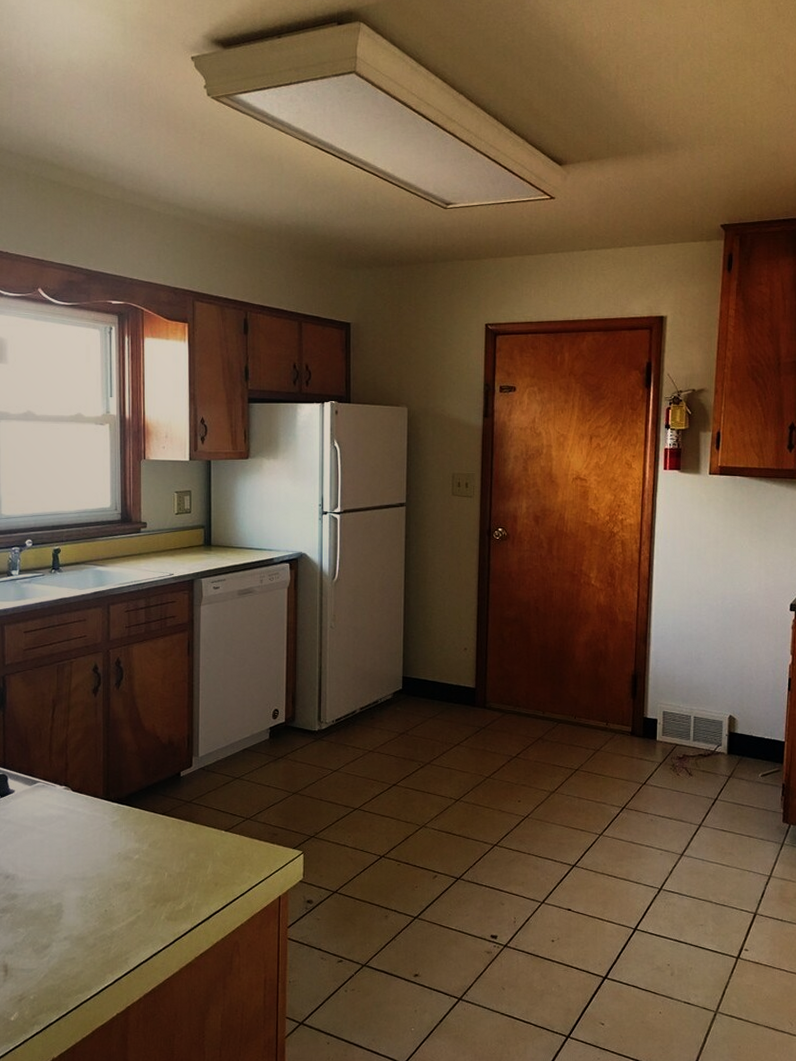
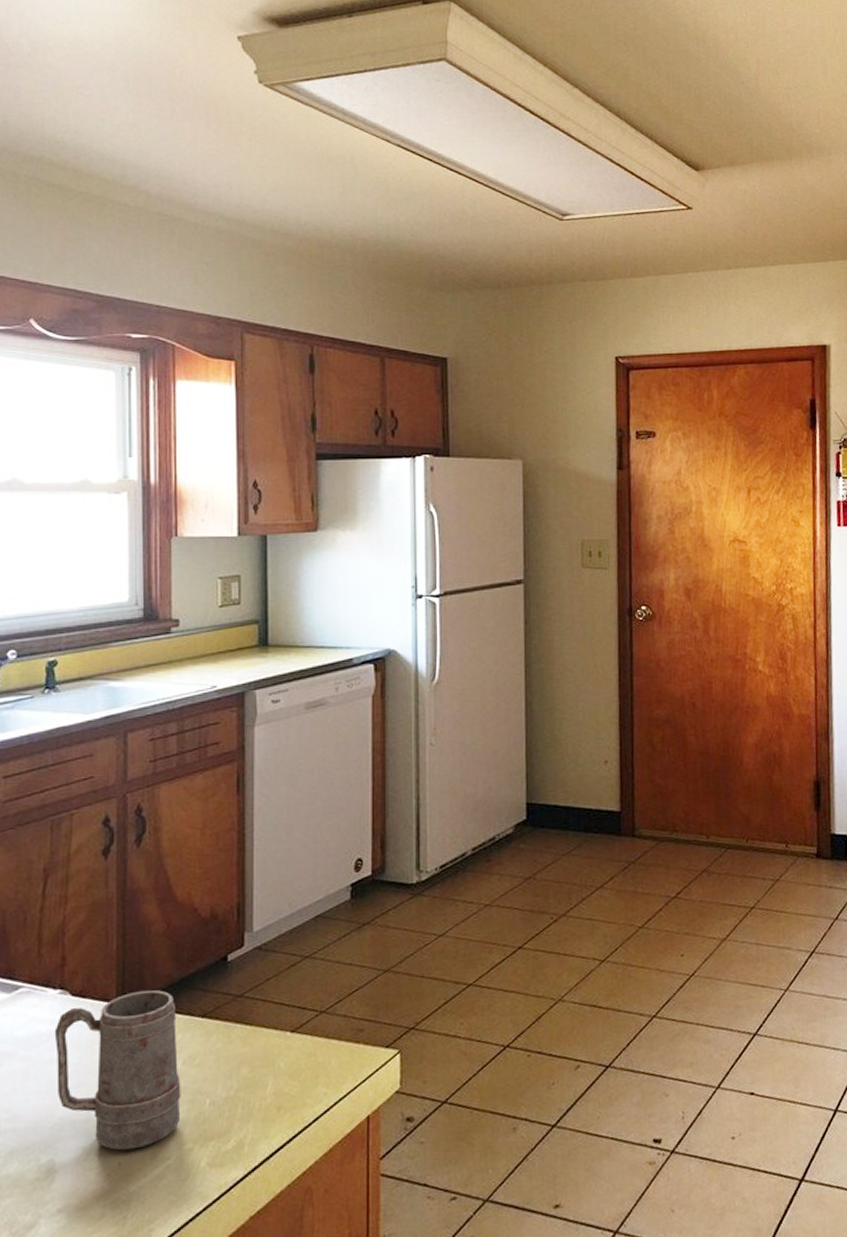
mug: none [61,793,148,902] -> present [54,990,181,1151]

